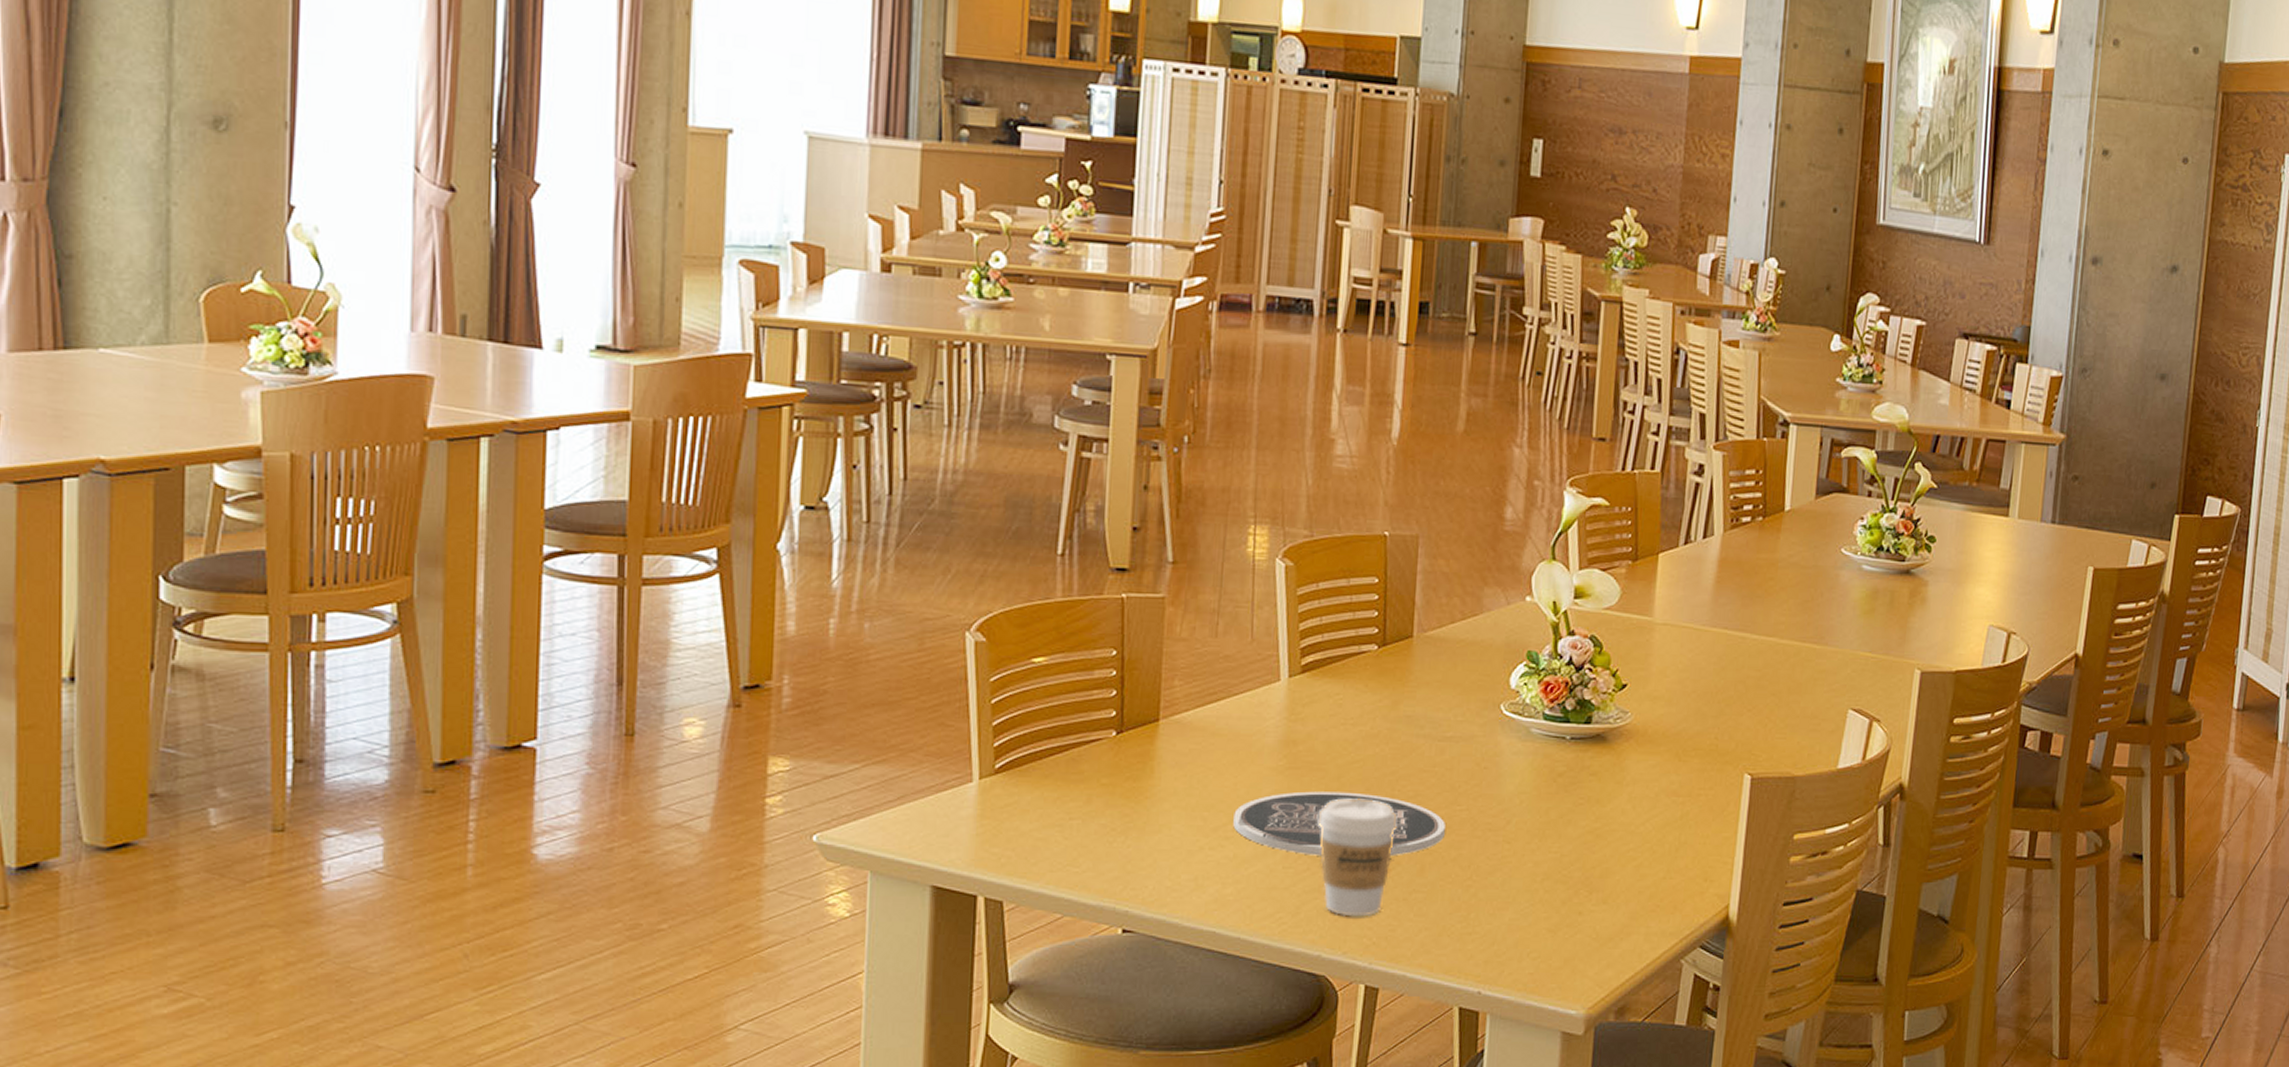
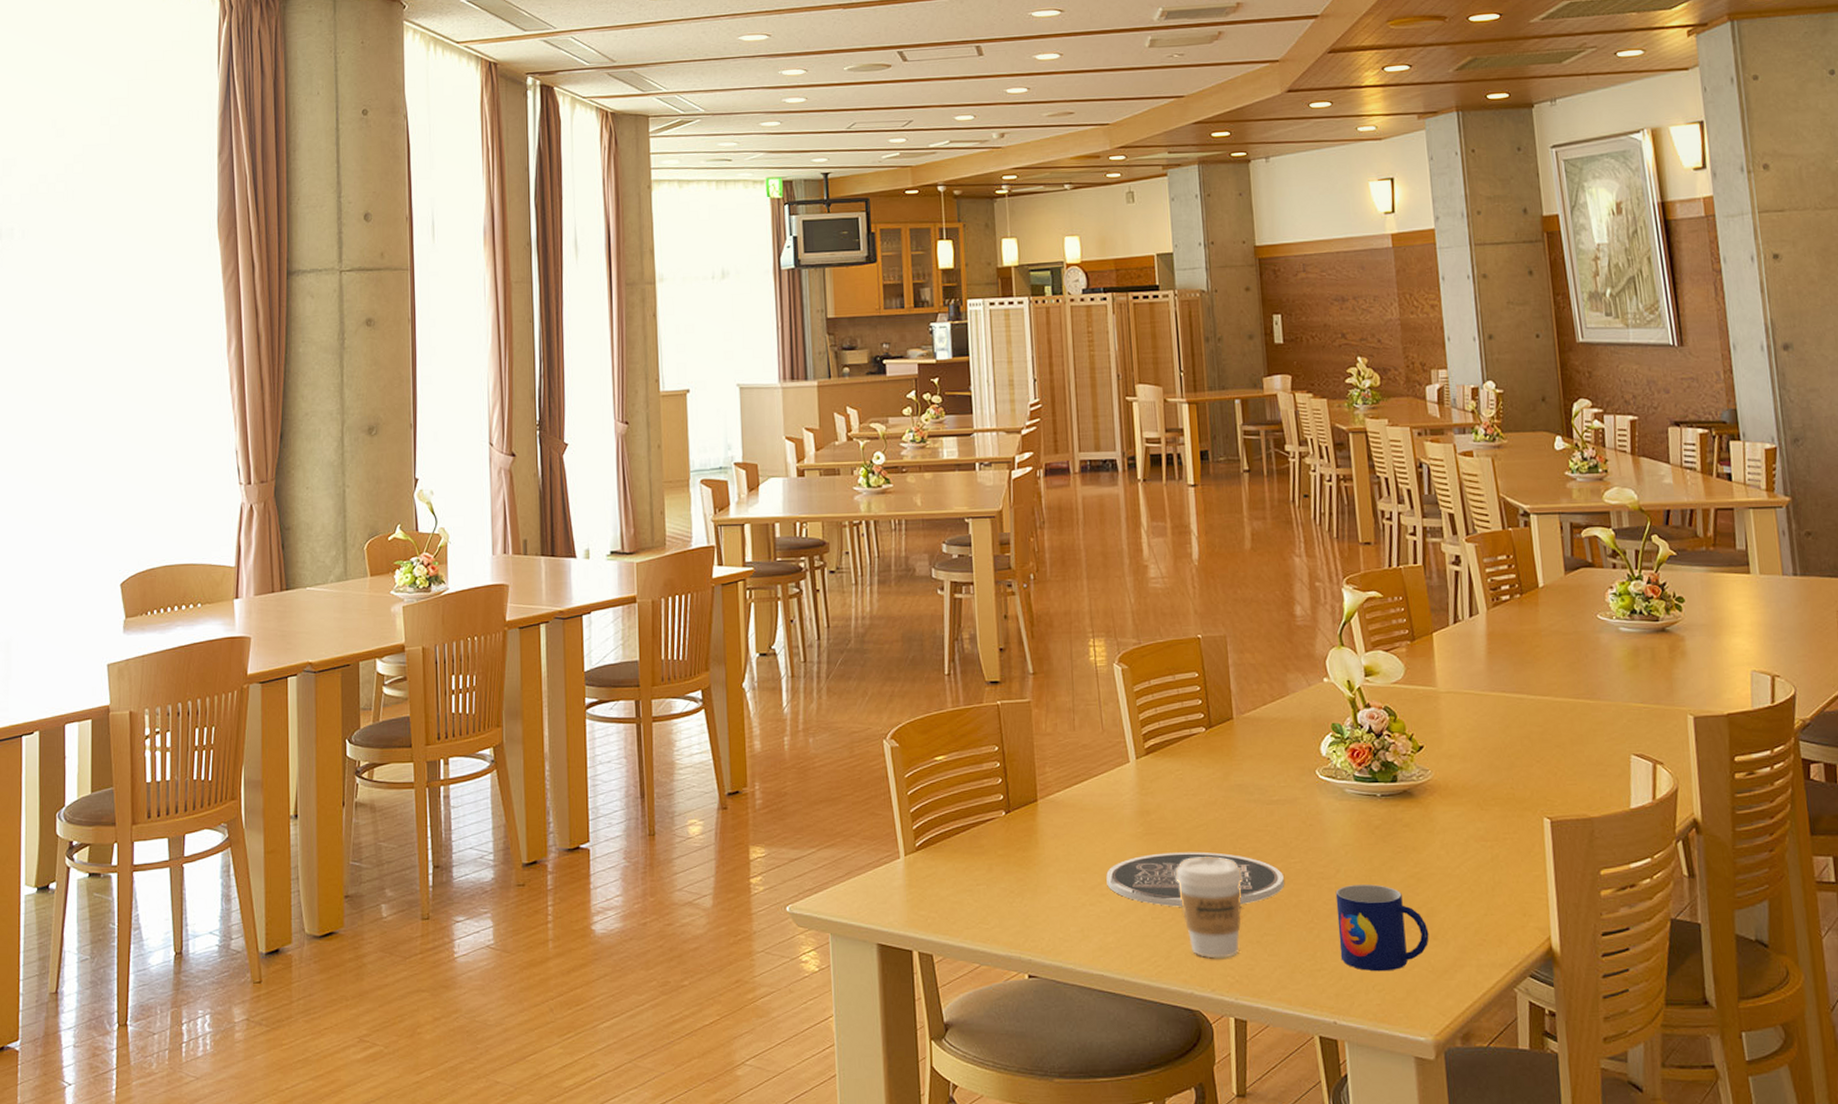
mug: none [1496,839,1599,937] -> present [1335,884,1429,972]

